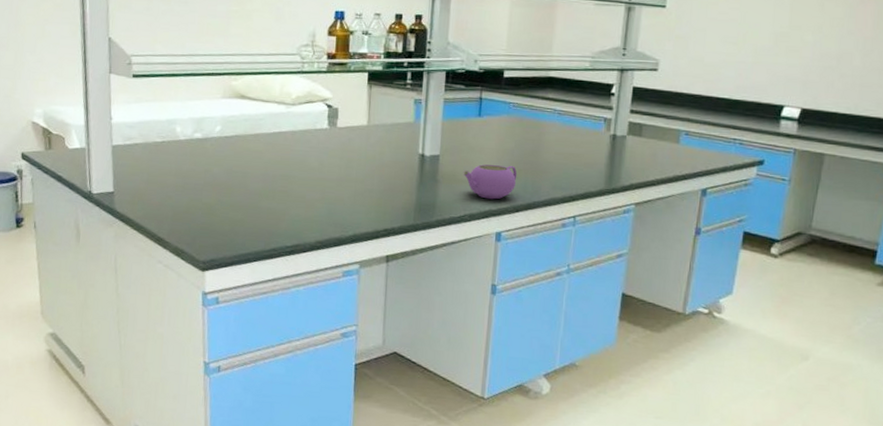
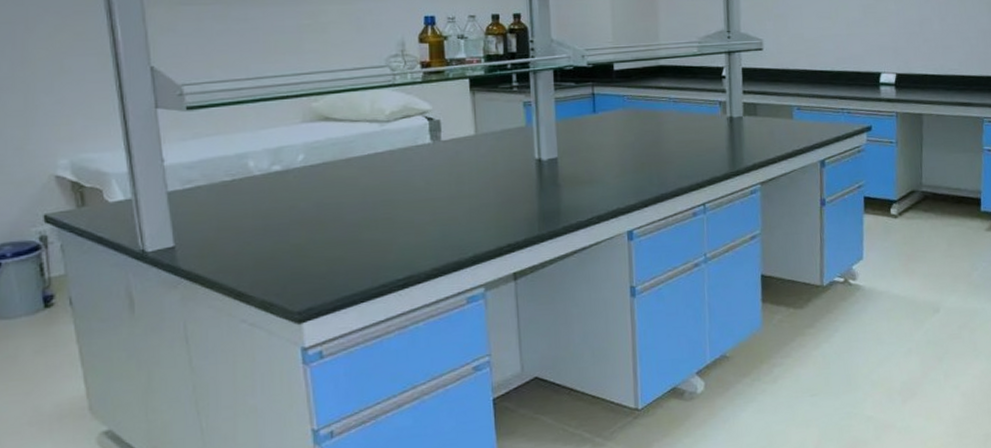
teapot: present [463,164,518,200] -> none [585,159,641,198]

